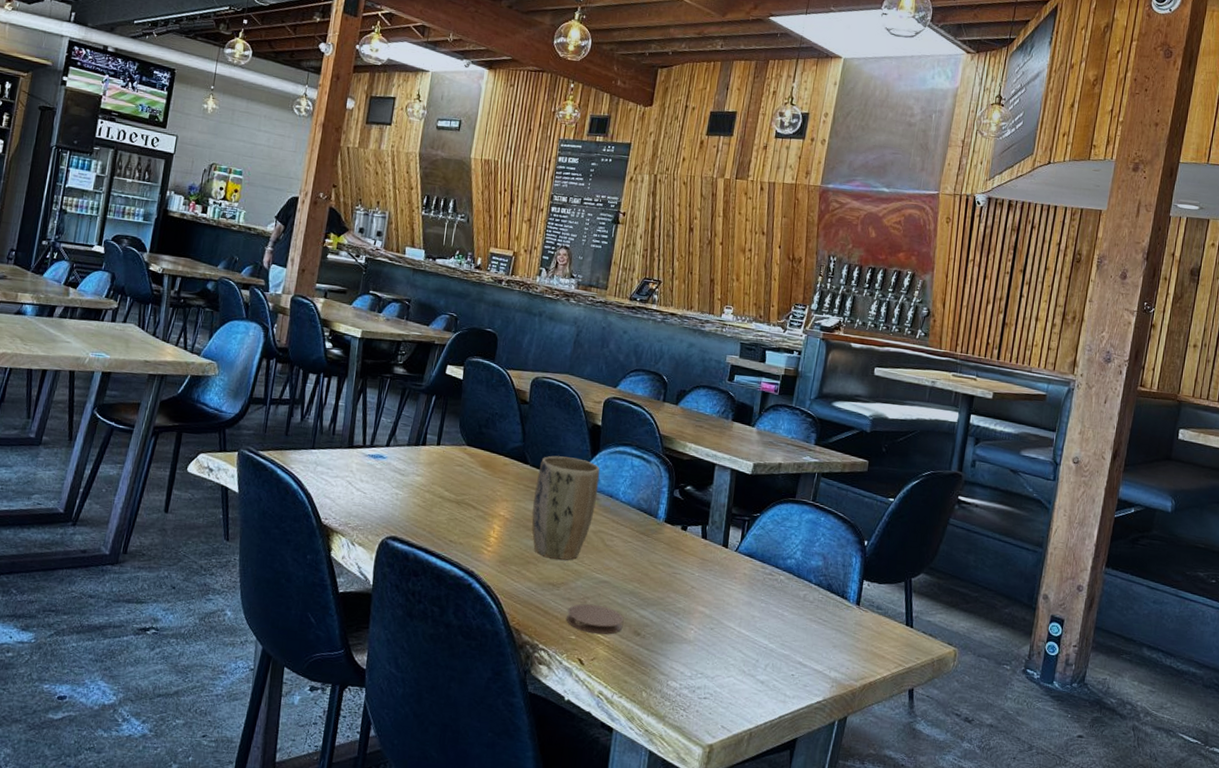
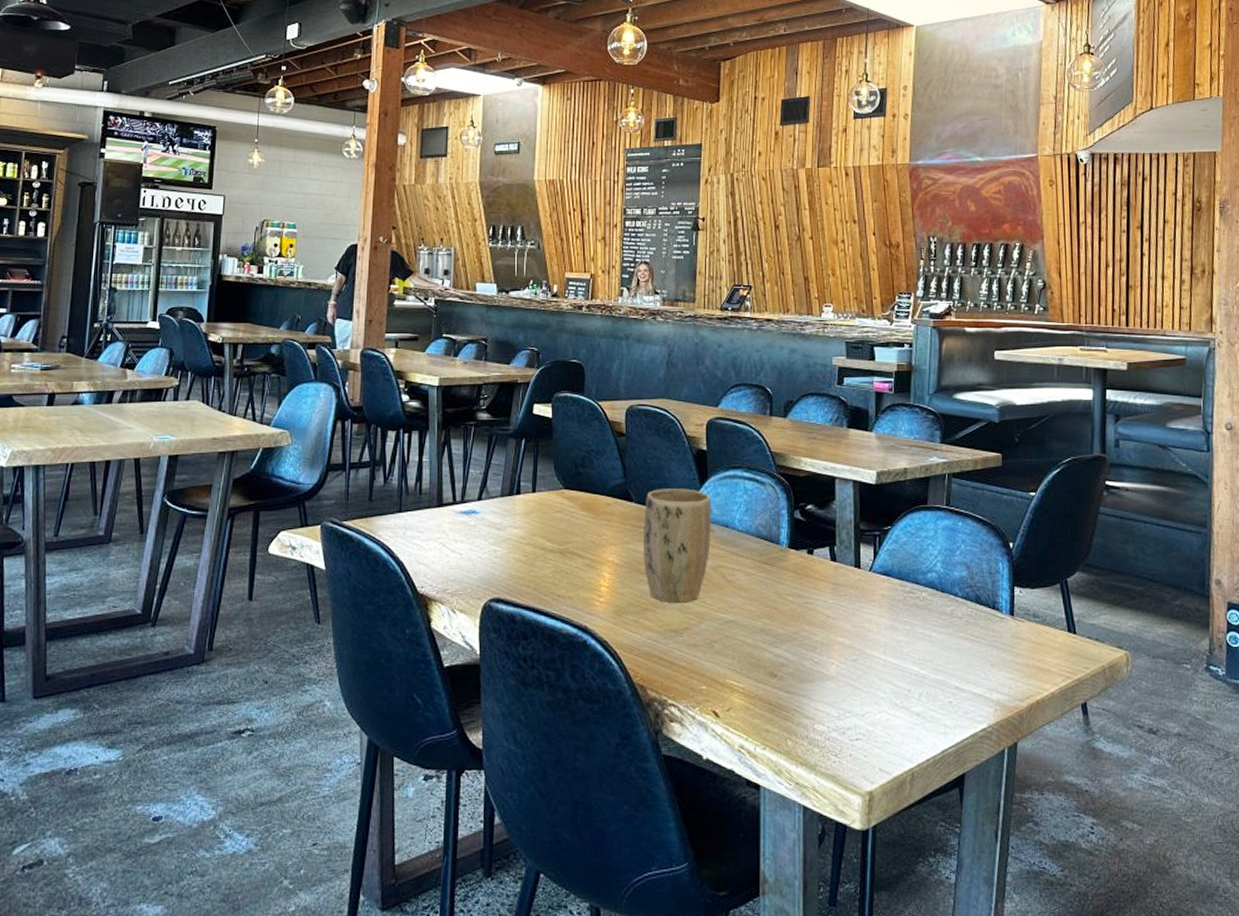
coaster: present [565,603,624,635] -> none [693,648,757,680]

